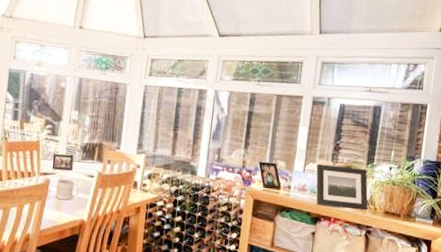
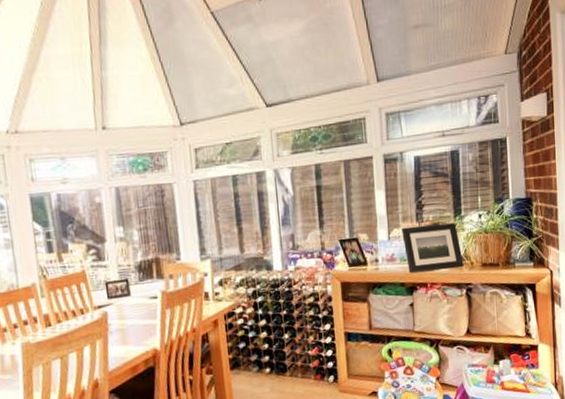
mug: present [56,179,79,201] -> none [116,307,144,332]

